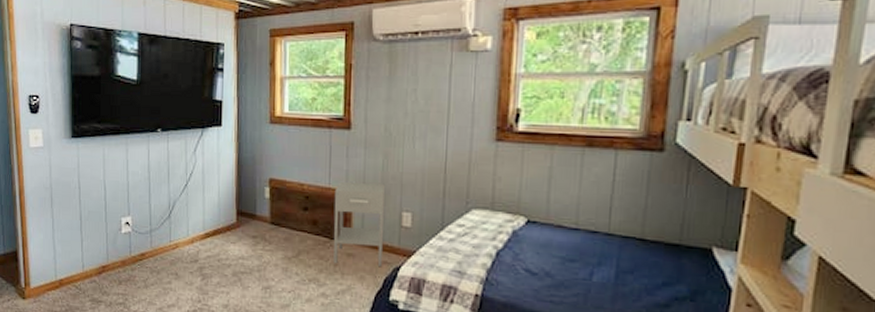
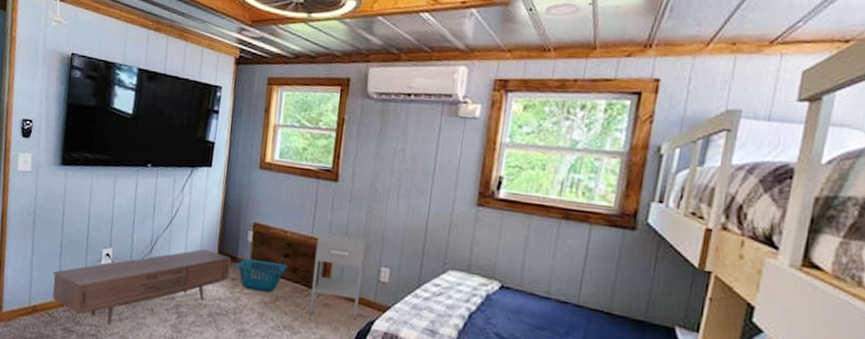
tv stand: none [75,209,250,292] -> present [52,249,231,325]
laundry basket: none [255,215,308,247] -> present [235,258,288,292]

